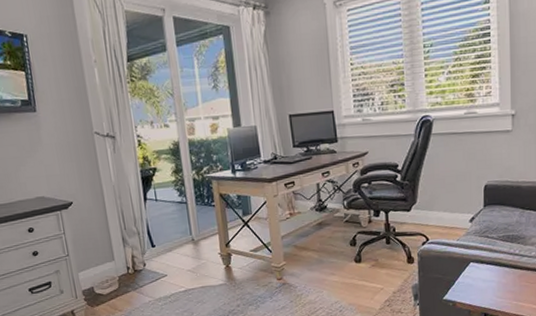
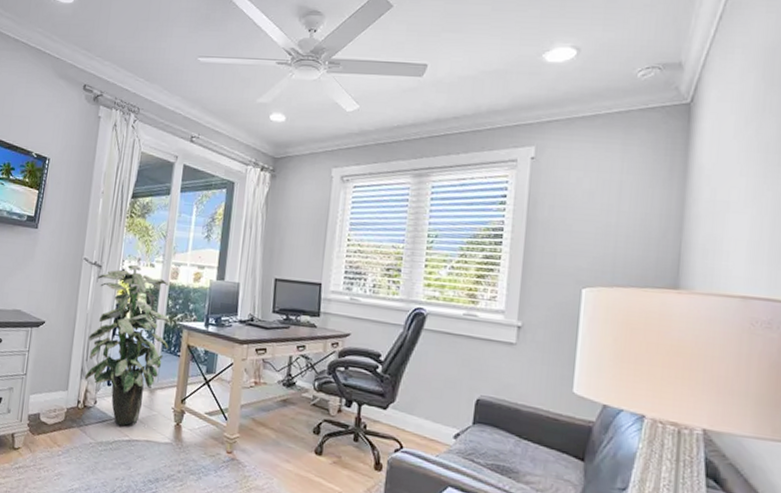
indoor plant: none [113,128,202,280] -> present [84,264,171,426]

